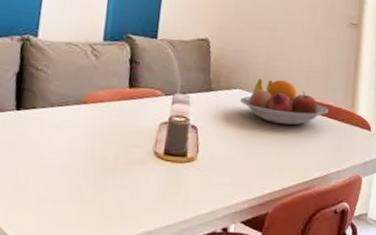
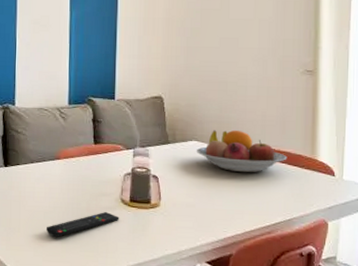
remote control: none [61,166,151,197] -> present [45,212,120,238]

